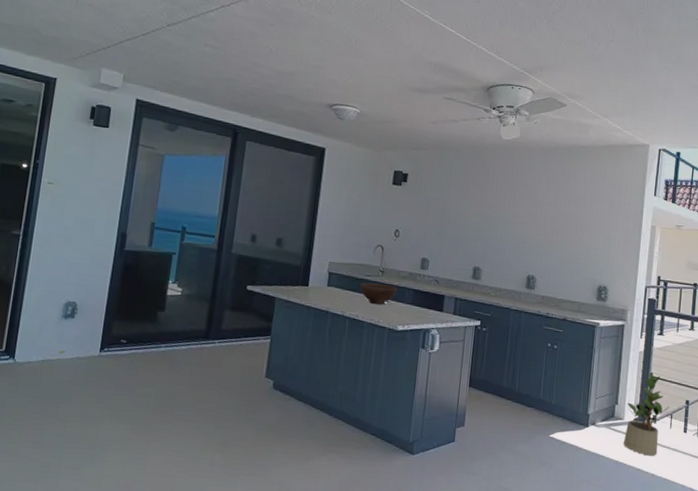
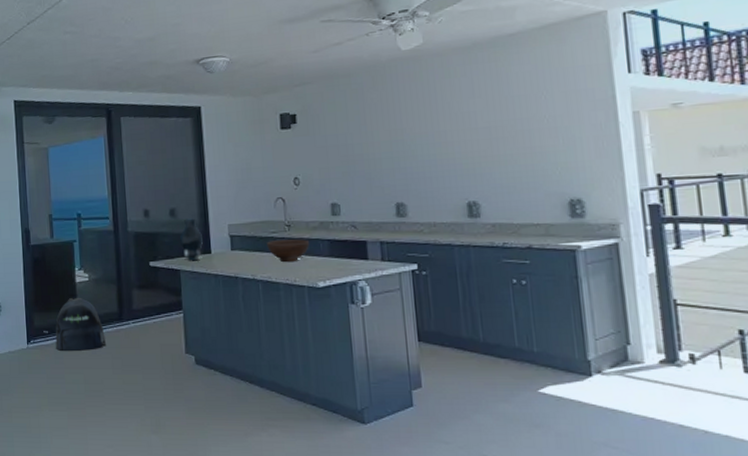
backpack: none [131,310,188,365] -> present [55,297,106,351]
vase: none [281,250,303,292] -> present [180,218,203,261]
potted plant: present [623,373,670,455] -> none [645,299,713,406]

